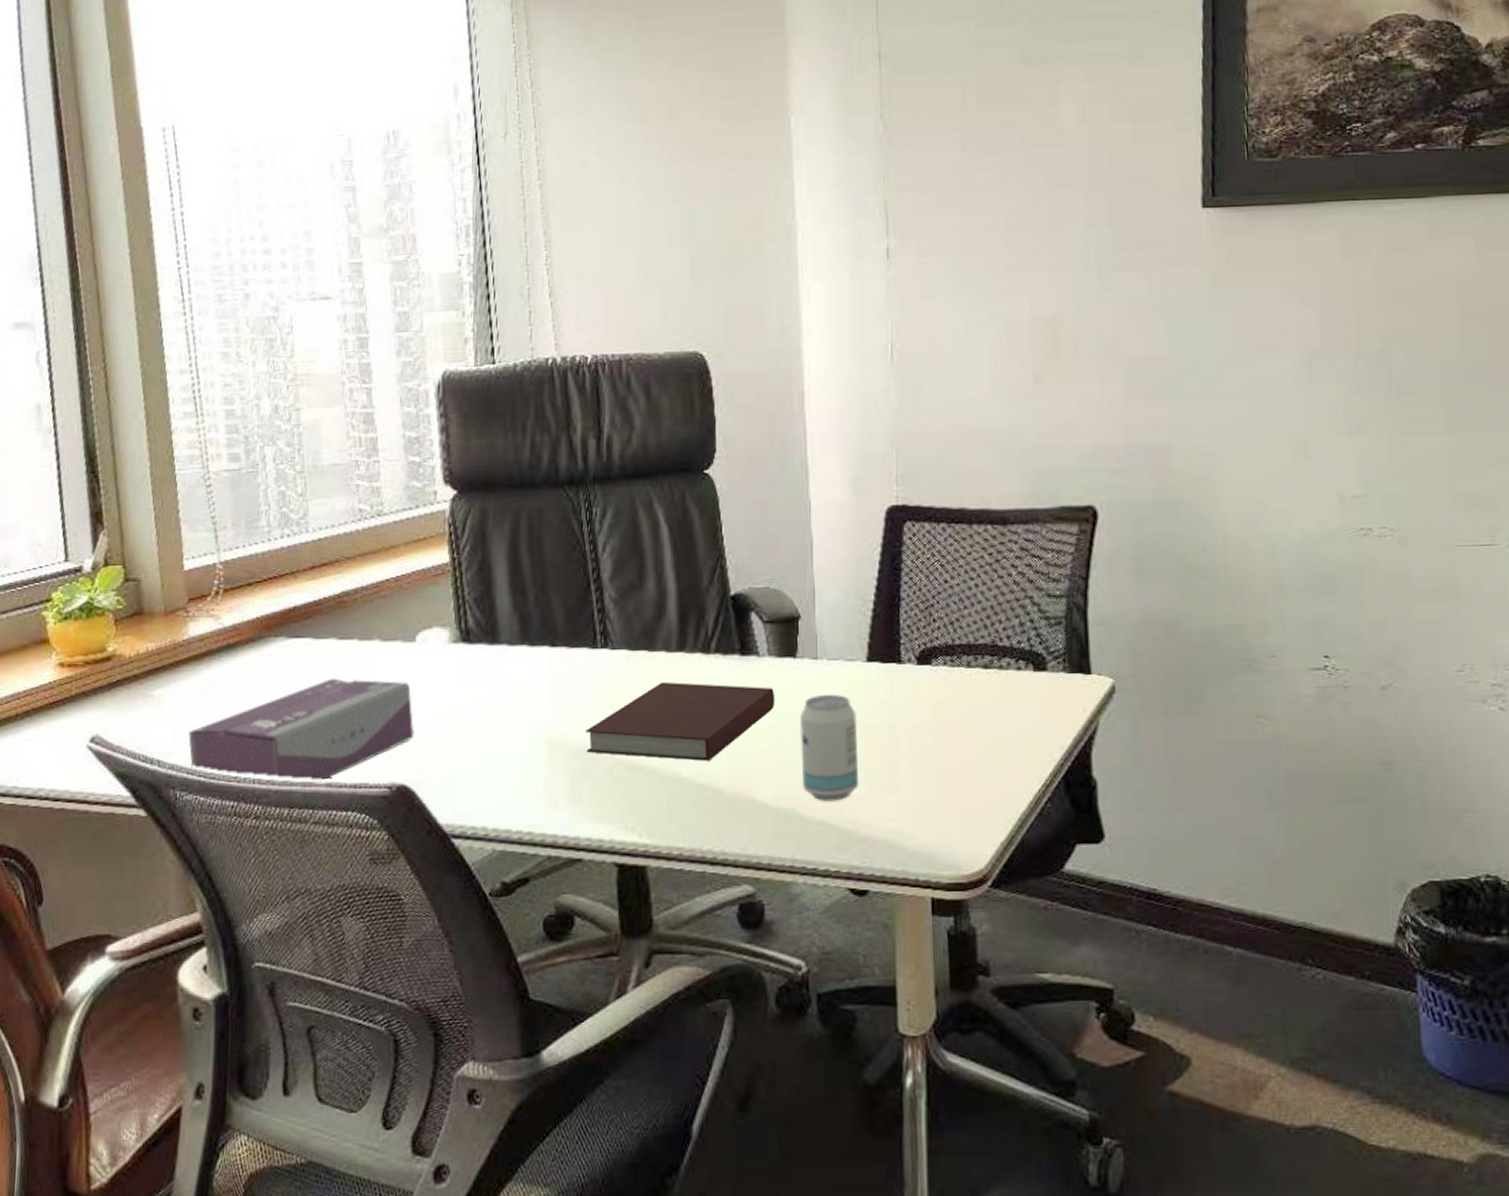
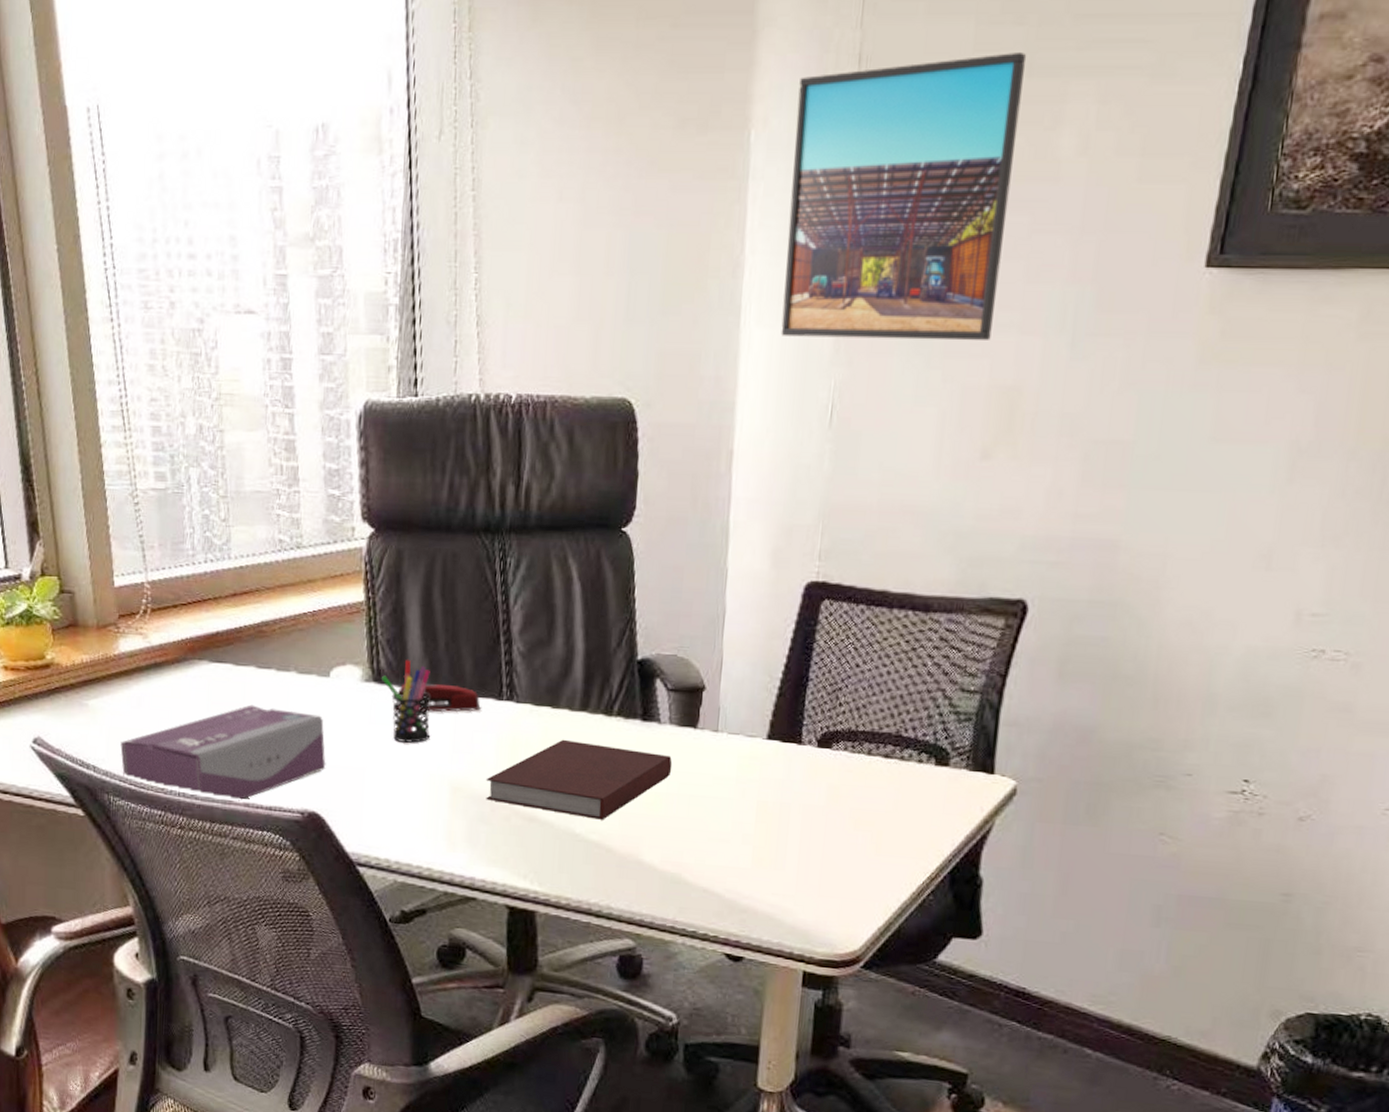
pen holder: none [471,615,524,701] -> present [382,659,431,743]
stapler: none [484,638,575,671] -> present [393,683,481,713]
beverage can: present [800,695,859,802] -> none [690,767,751,871]
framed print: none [829,47,1027,288] -> present [781,53,1027,341]

